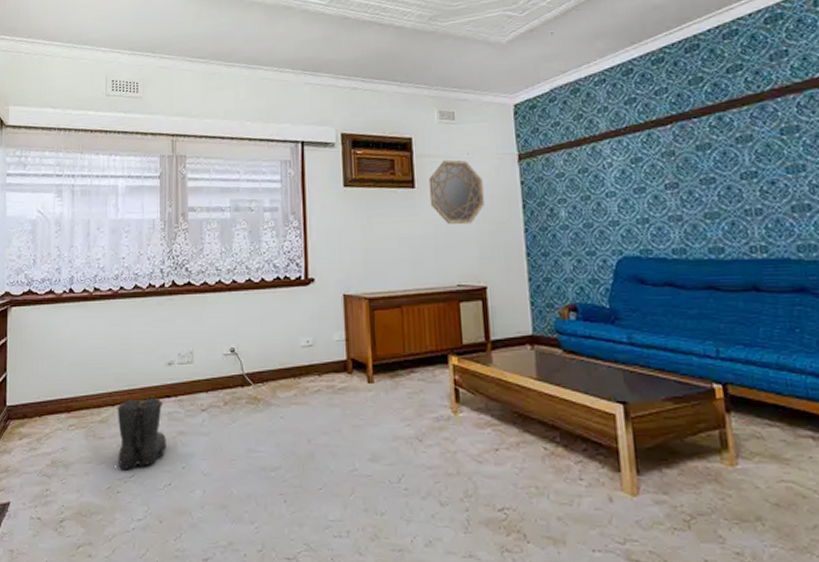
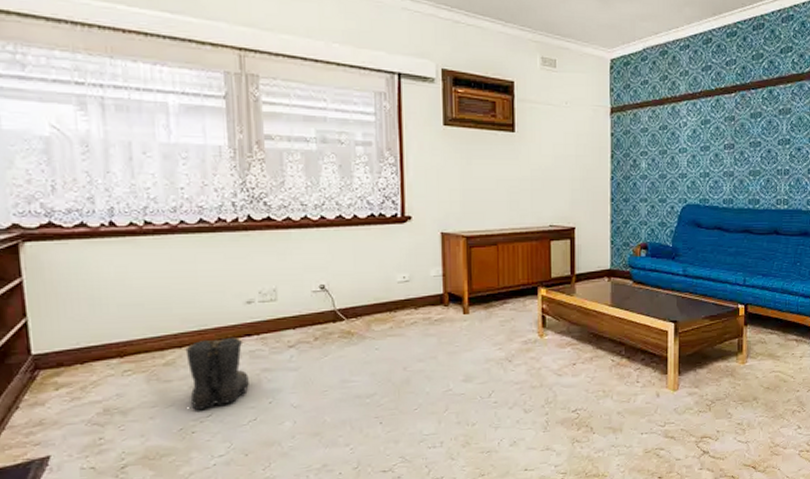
home mirror: present [428,159,485,225] -> none [528,107,578,170]

